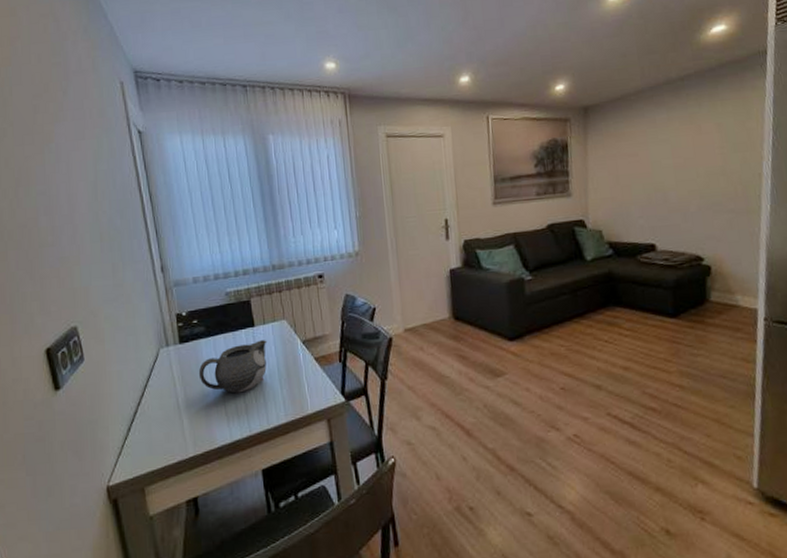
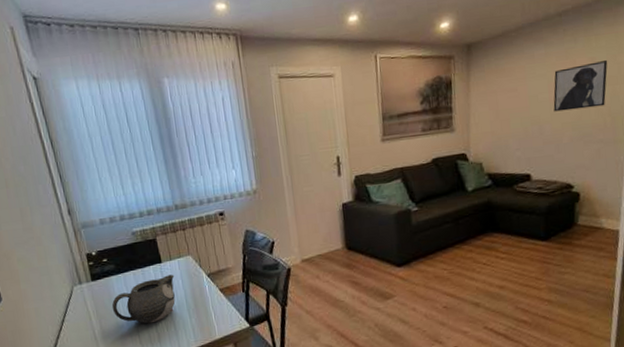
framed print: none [678,125,736,179] -> present [553,59,608,112]

